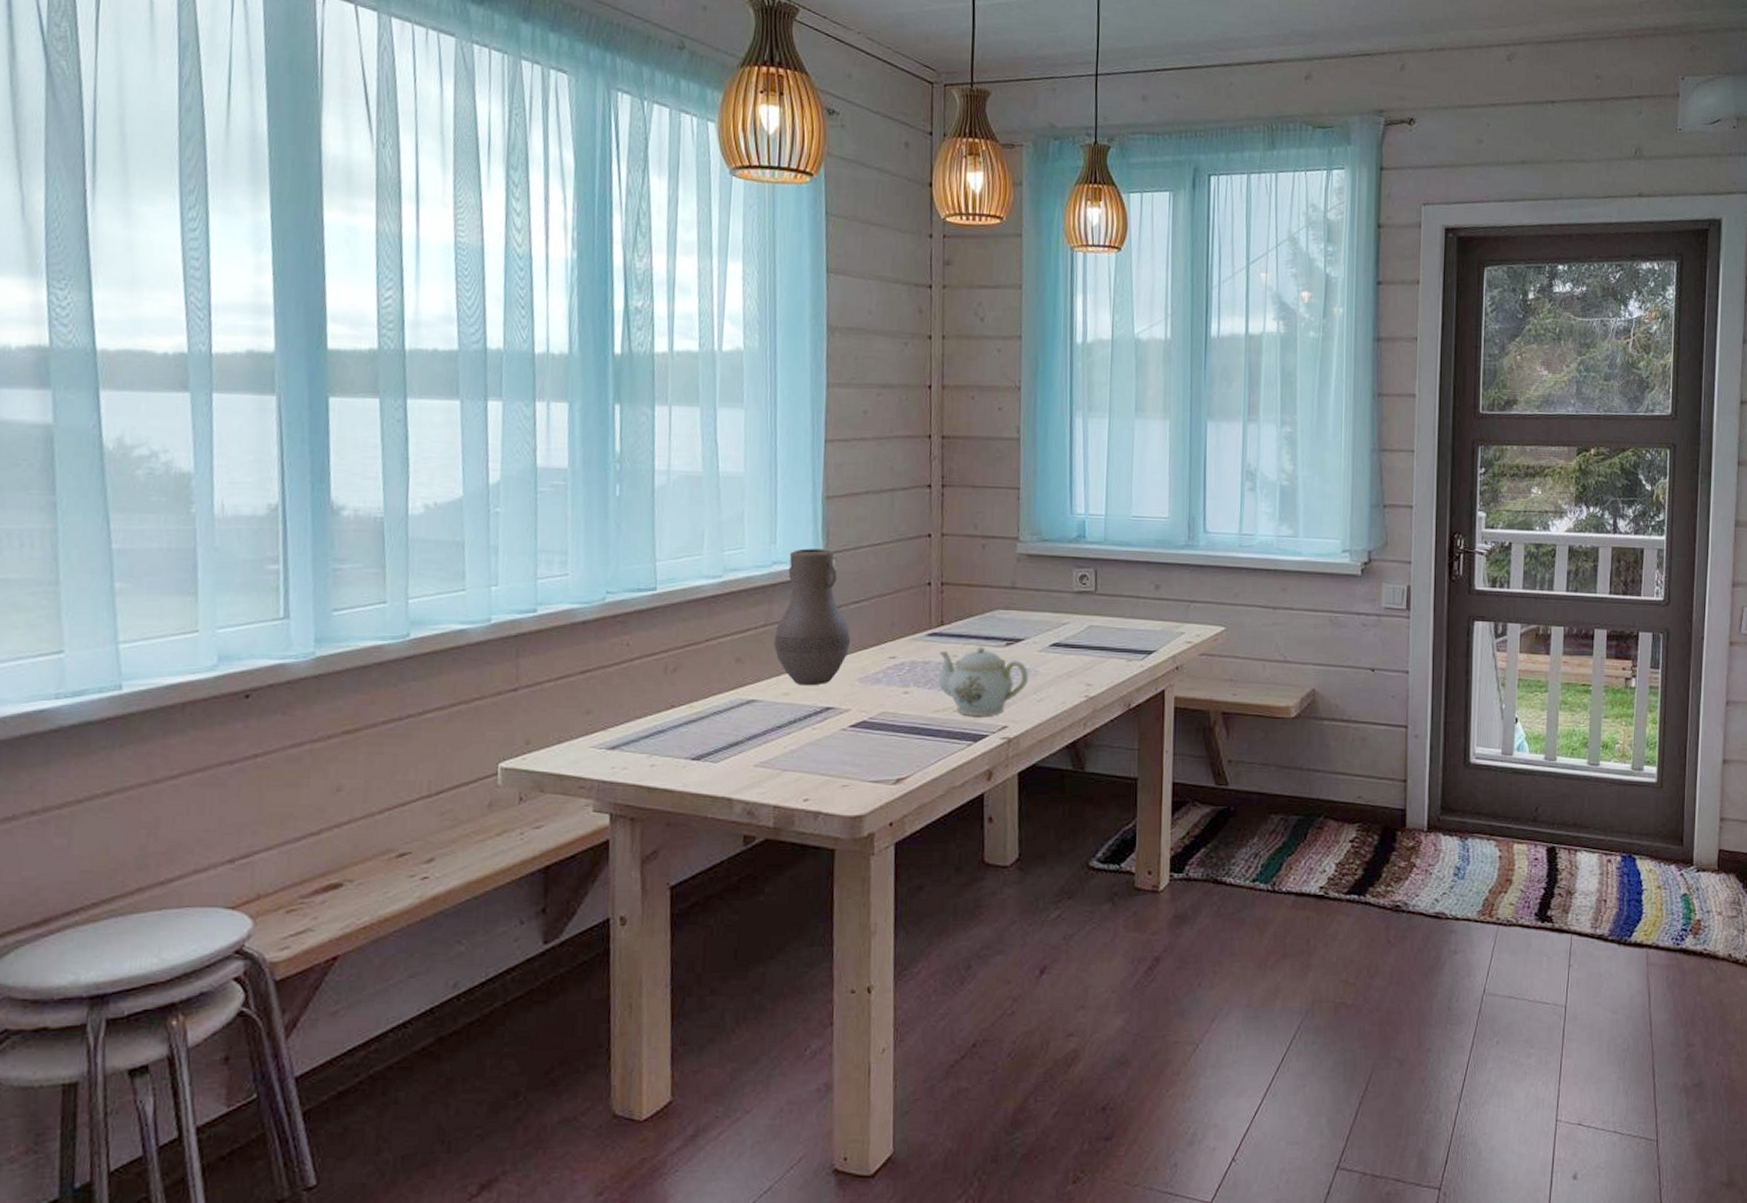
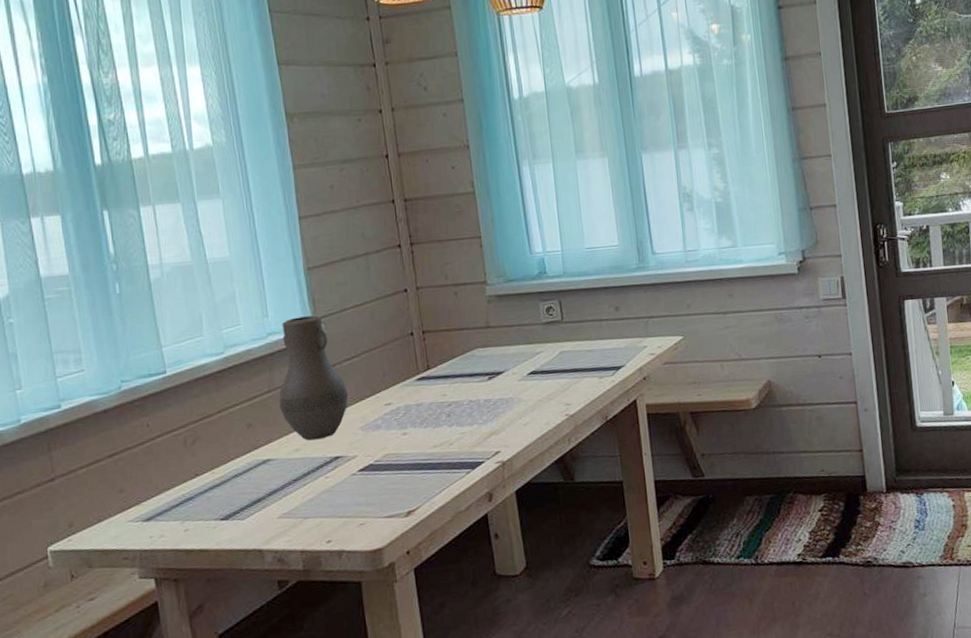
teapot: present [938,646,1029,716] -> none [429,383,513,447]

